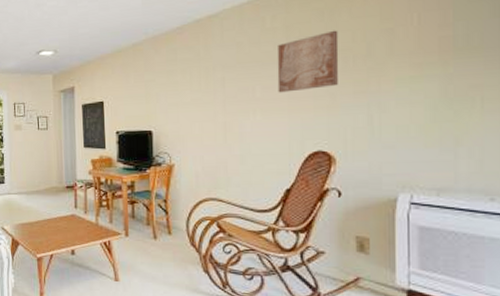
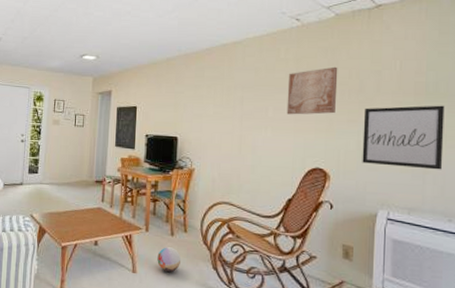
ball: none [140,250,167,279] -> present [157,246,181,273]
wall art: none [374,61,480,141] -> present [362,105,445,170]

